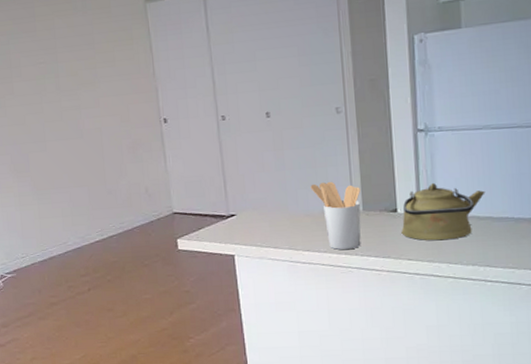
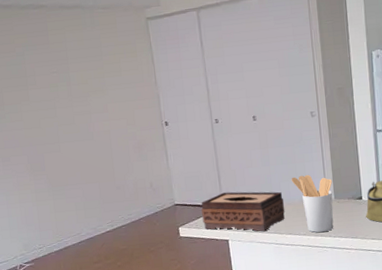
tissue box: none [203,199,303,247] -> present [201,191,285,232]

